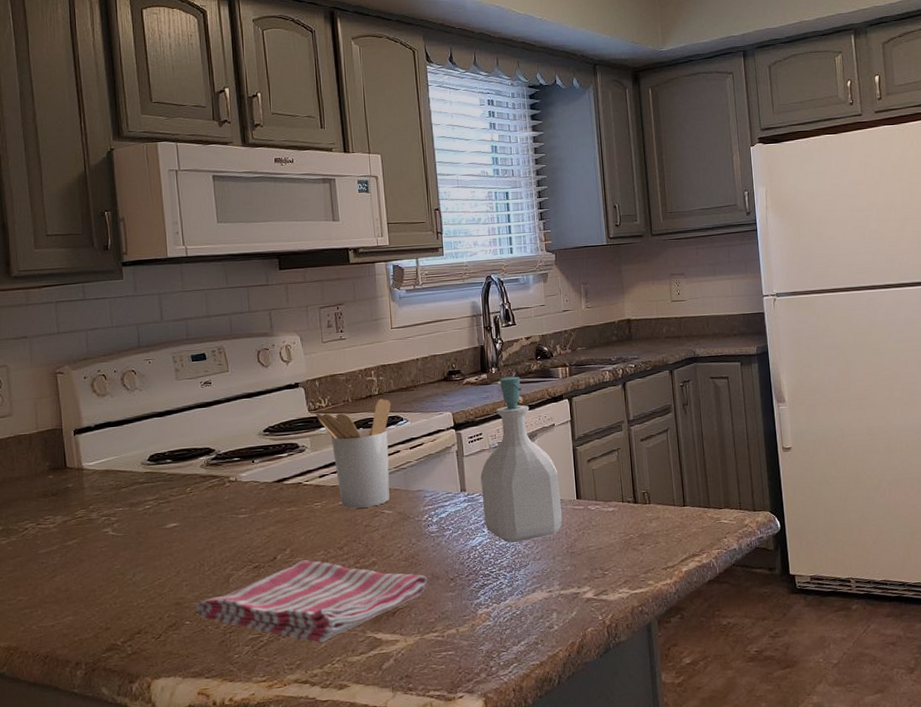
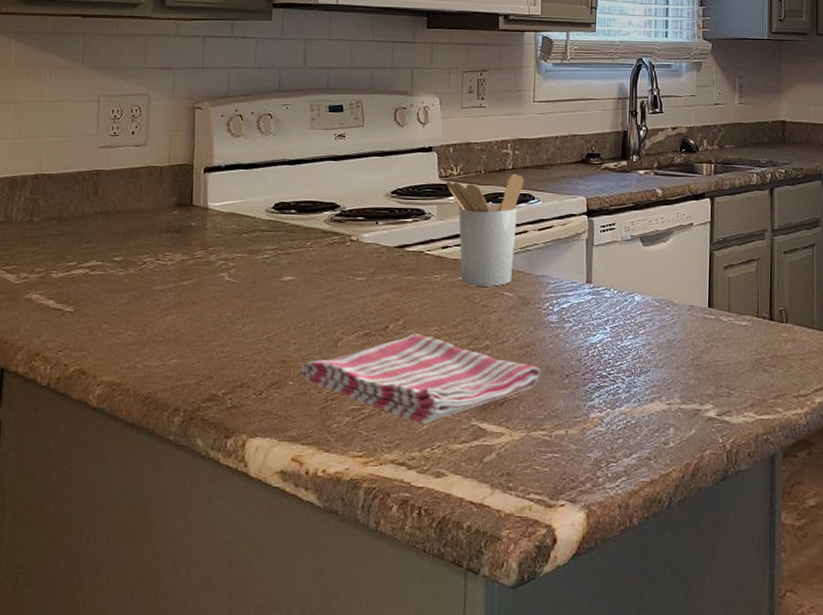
soap bottle: present [480,376,562,543] -> none [608,166,691,346]

